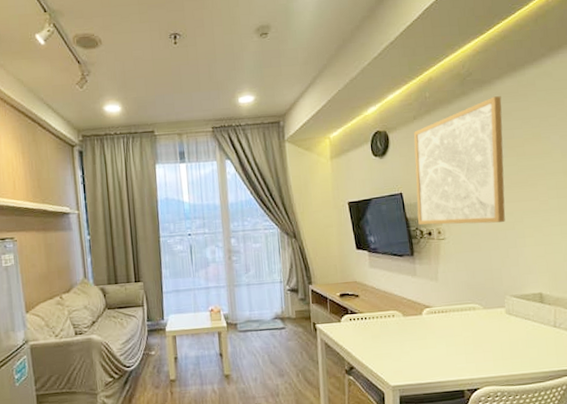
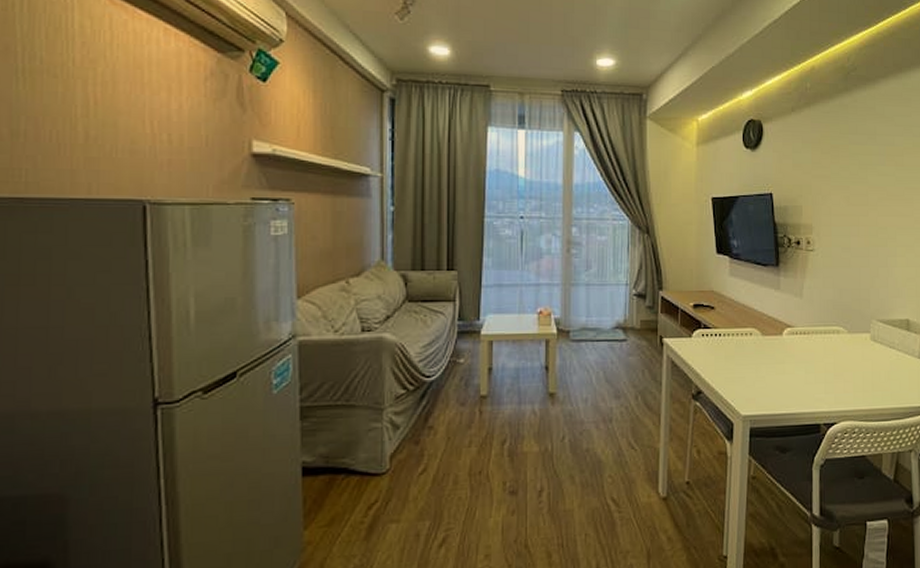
wall art: present [414,96,505,225] -> none [787,97,885,237]

